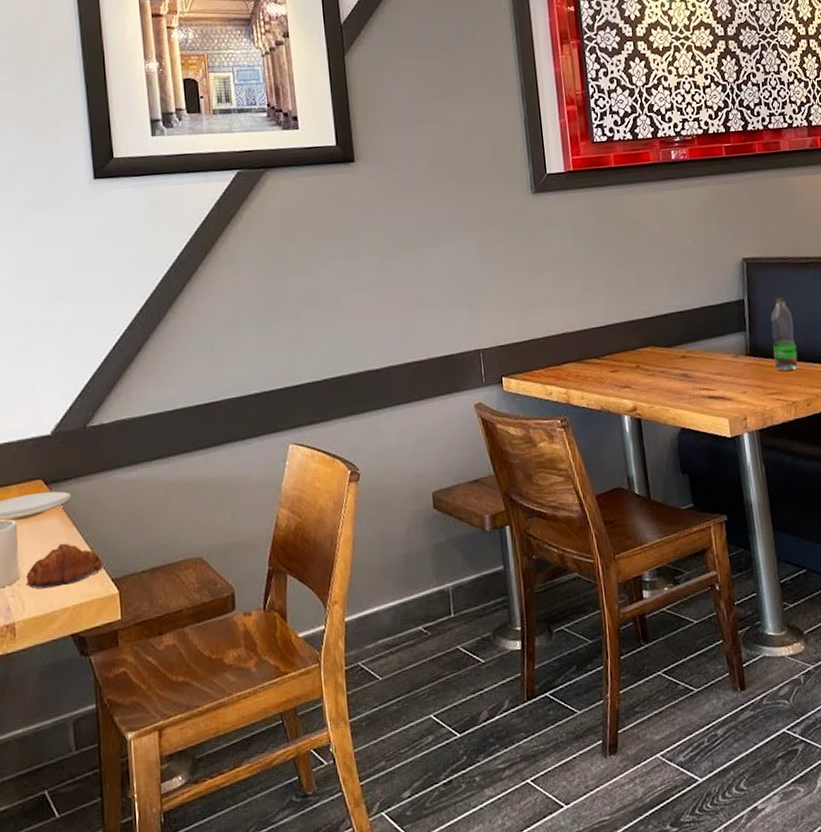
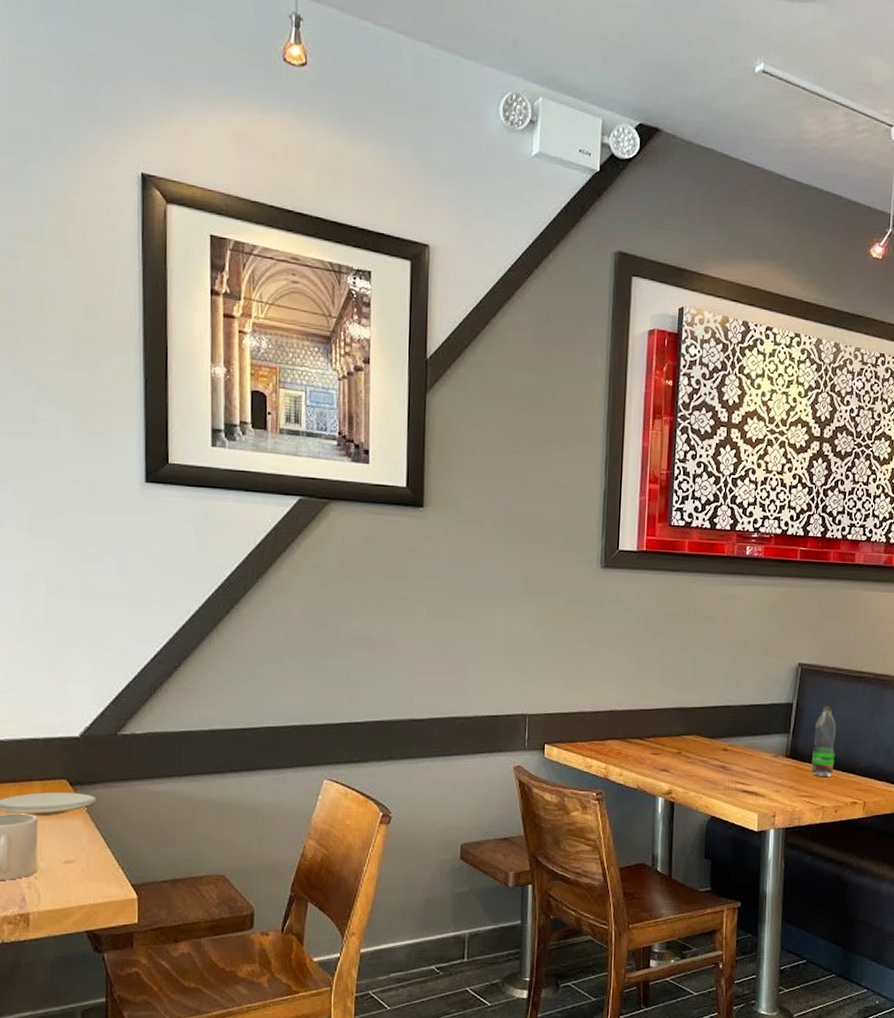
croissant: present [25,543,104,589] -> none [42,844,124,885]

